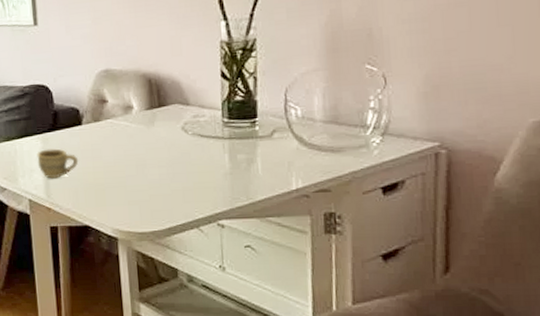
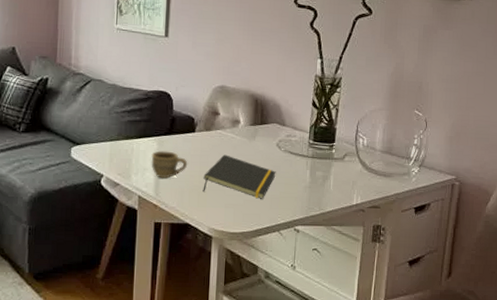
notepad: none [98,146,186,192] -> present [203,154,276,199]

